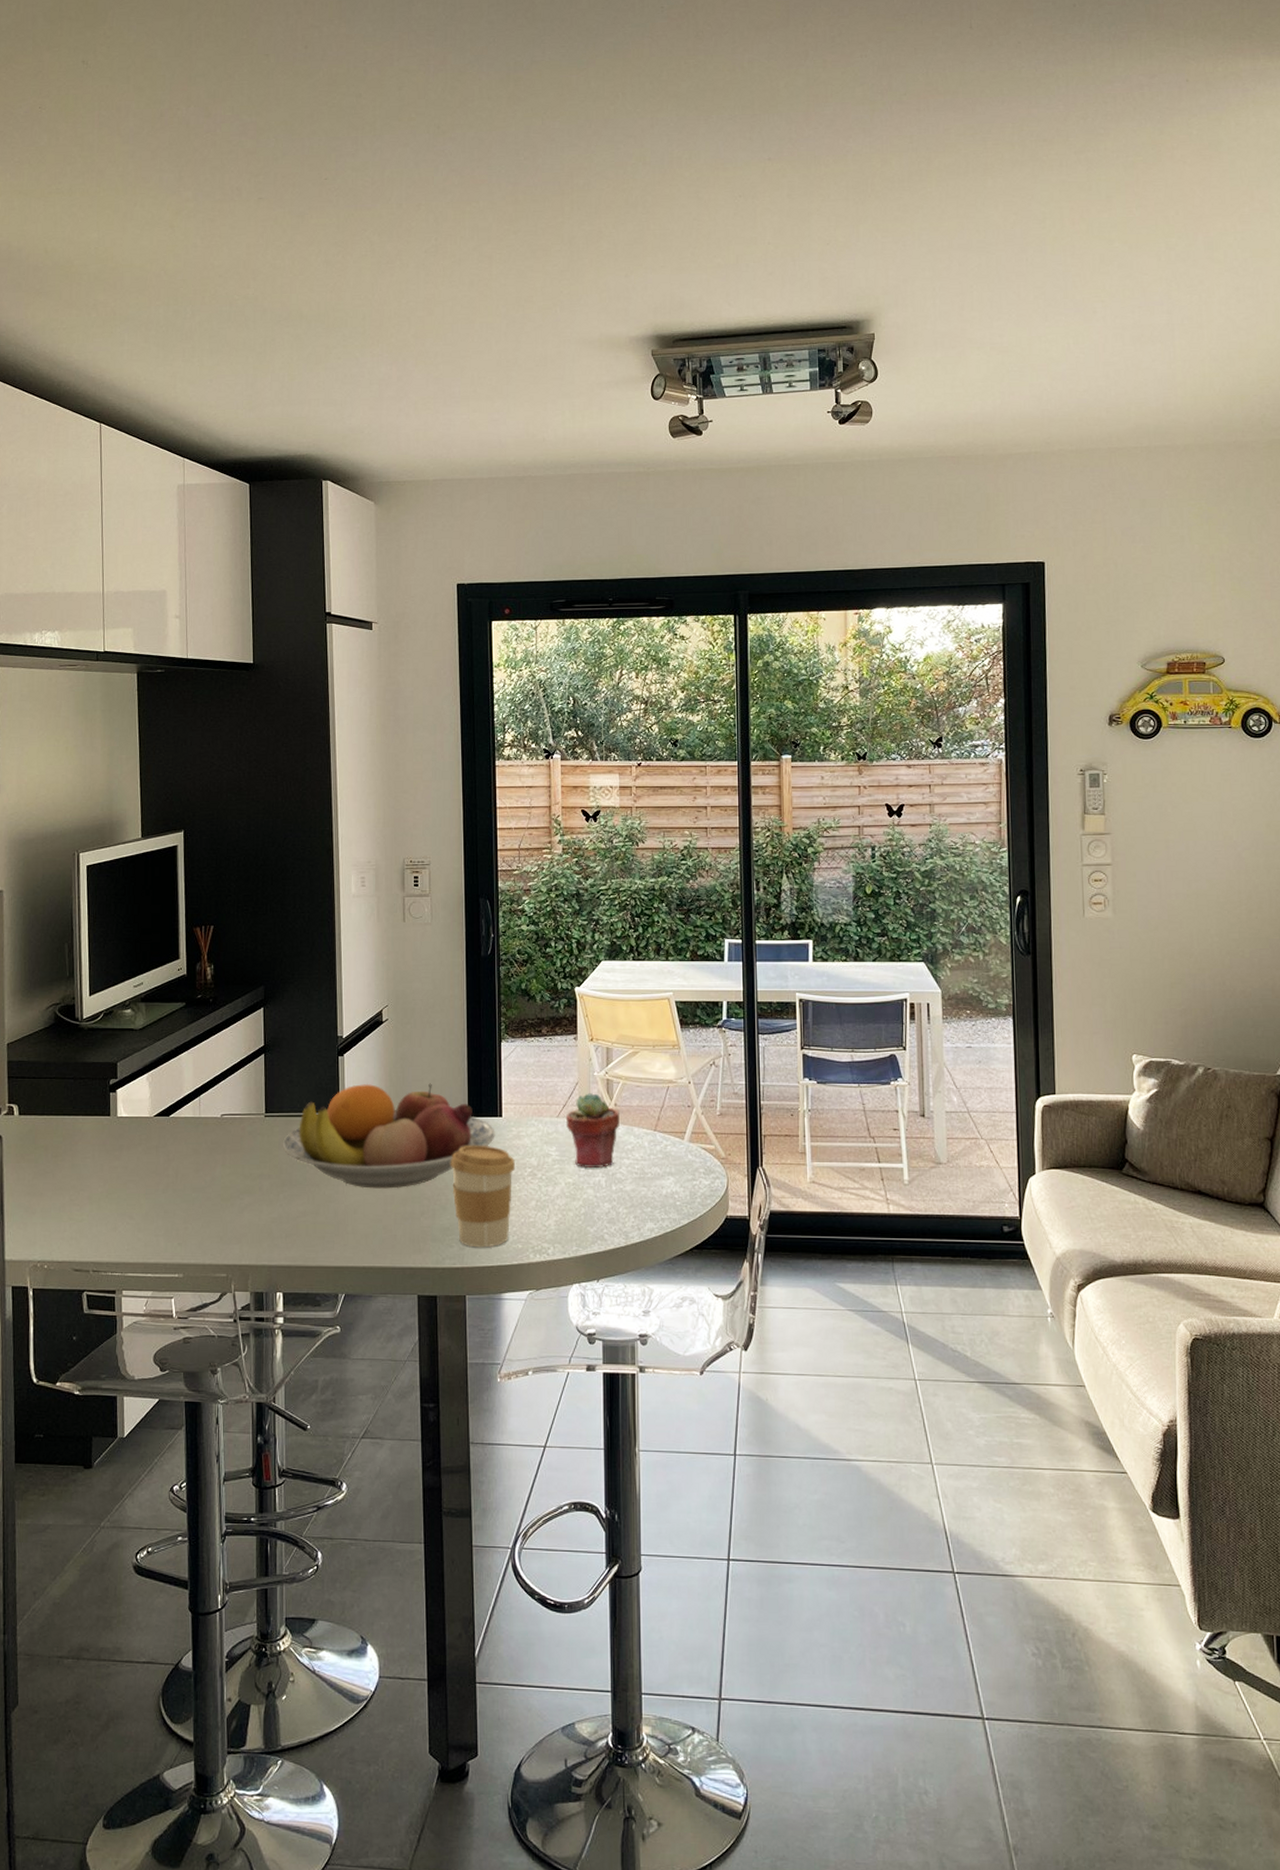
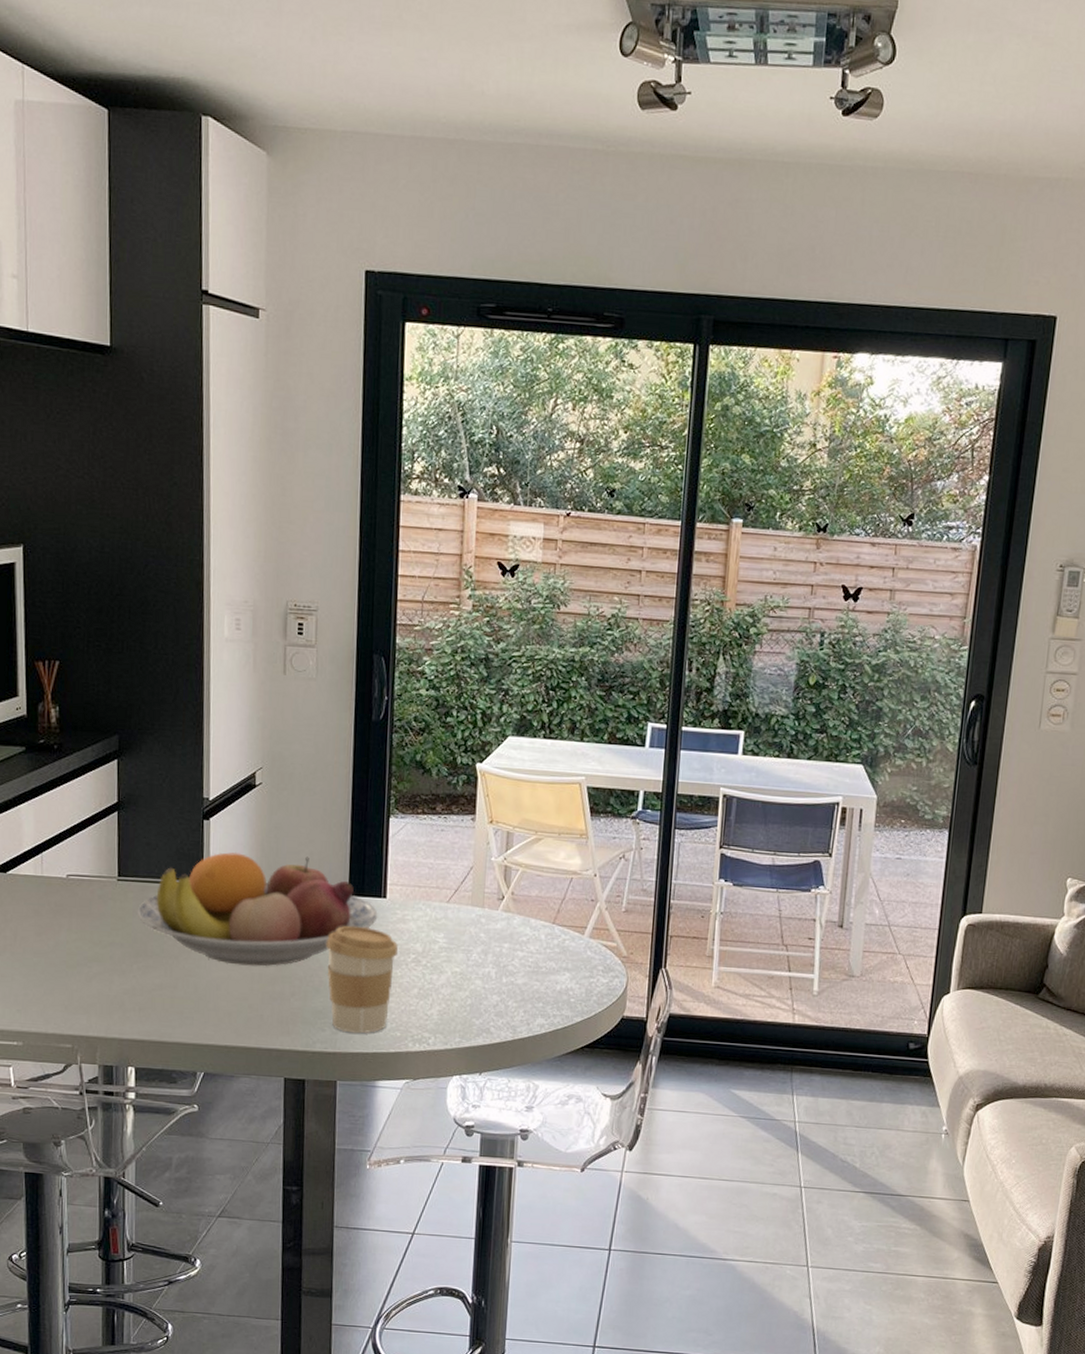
potted succulent: present [565,1092,620,1169] -> none [456,878,516,959]

